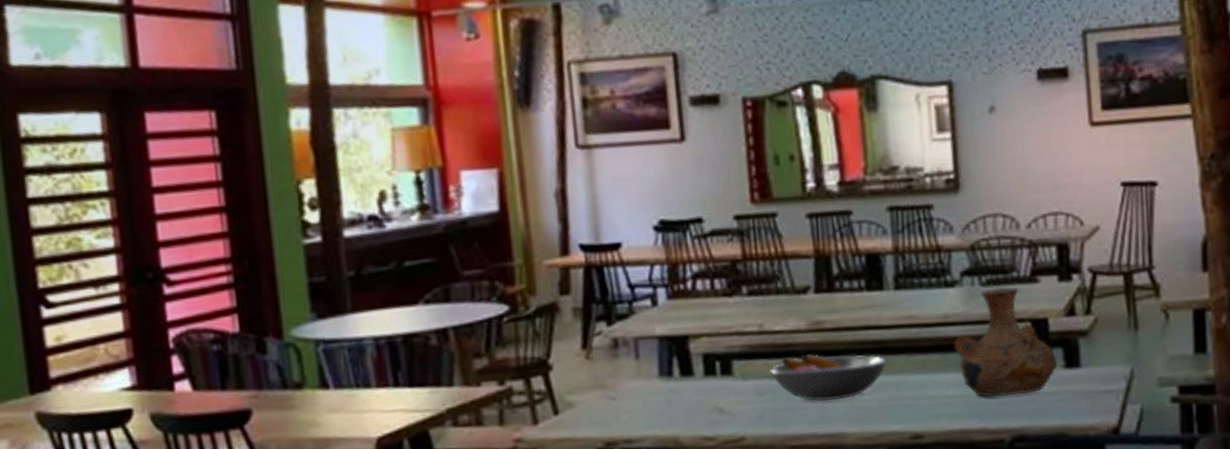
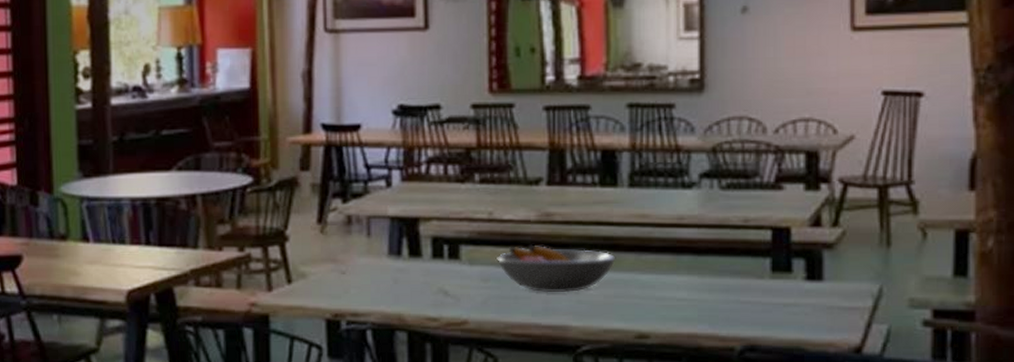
vase: present [954,287,1057,398] -> none [687,192,797,304]

